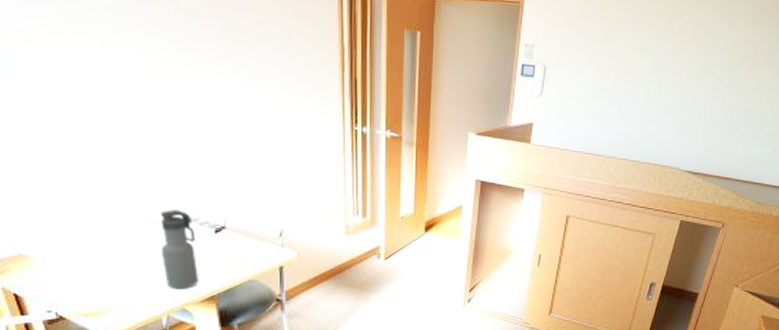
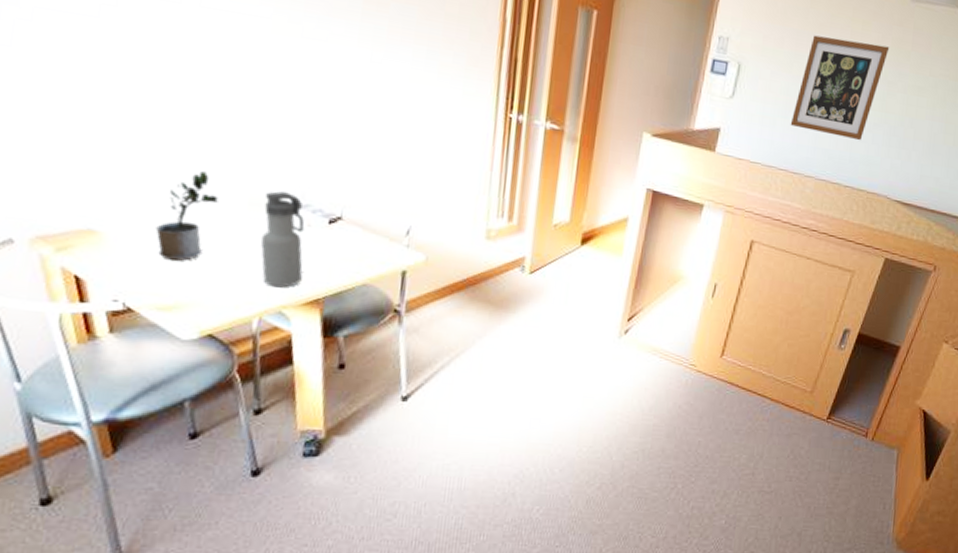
potted plant: none [74,199,122,274] -> present [155,171,219,261]
wall art: none [592,35,672,123] -> present [790,35,890,141]

